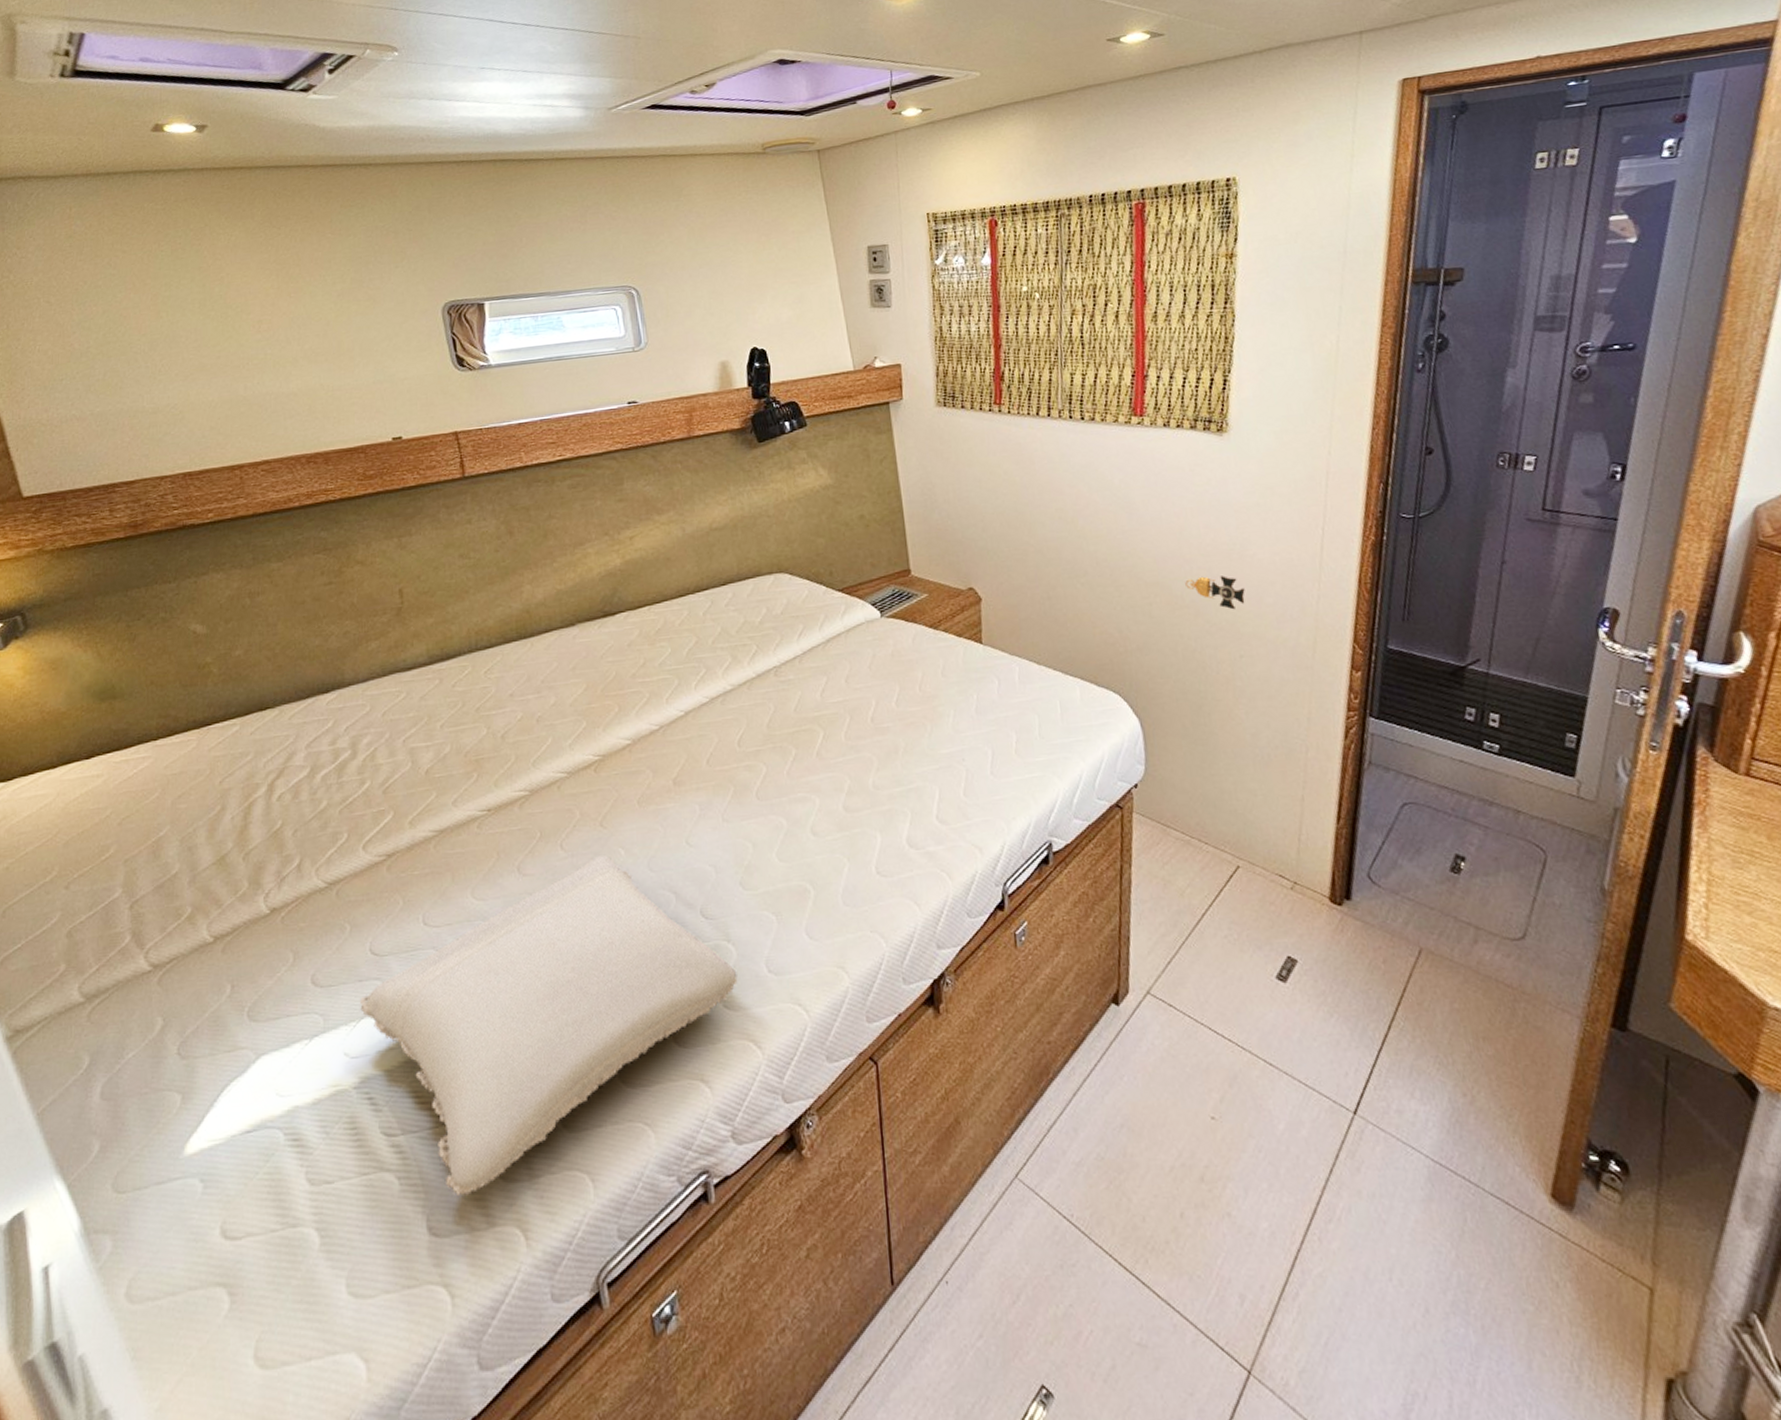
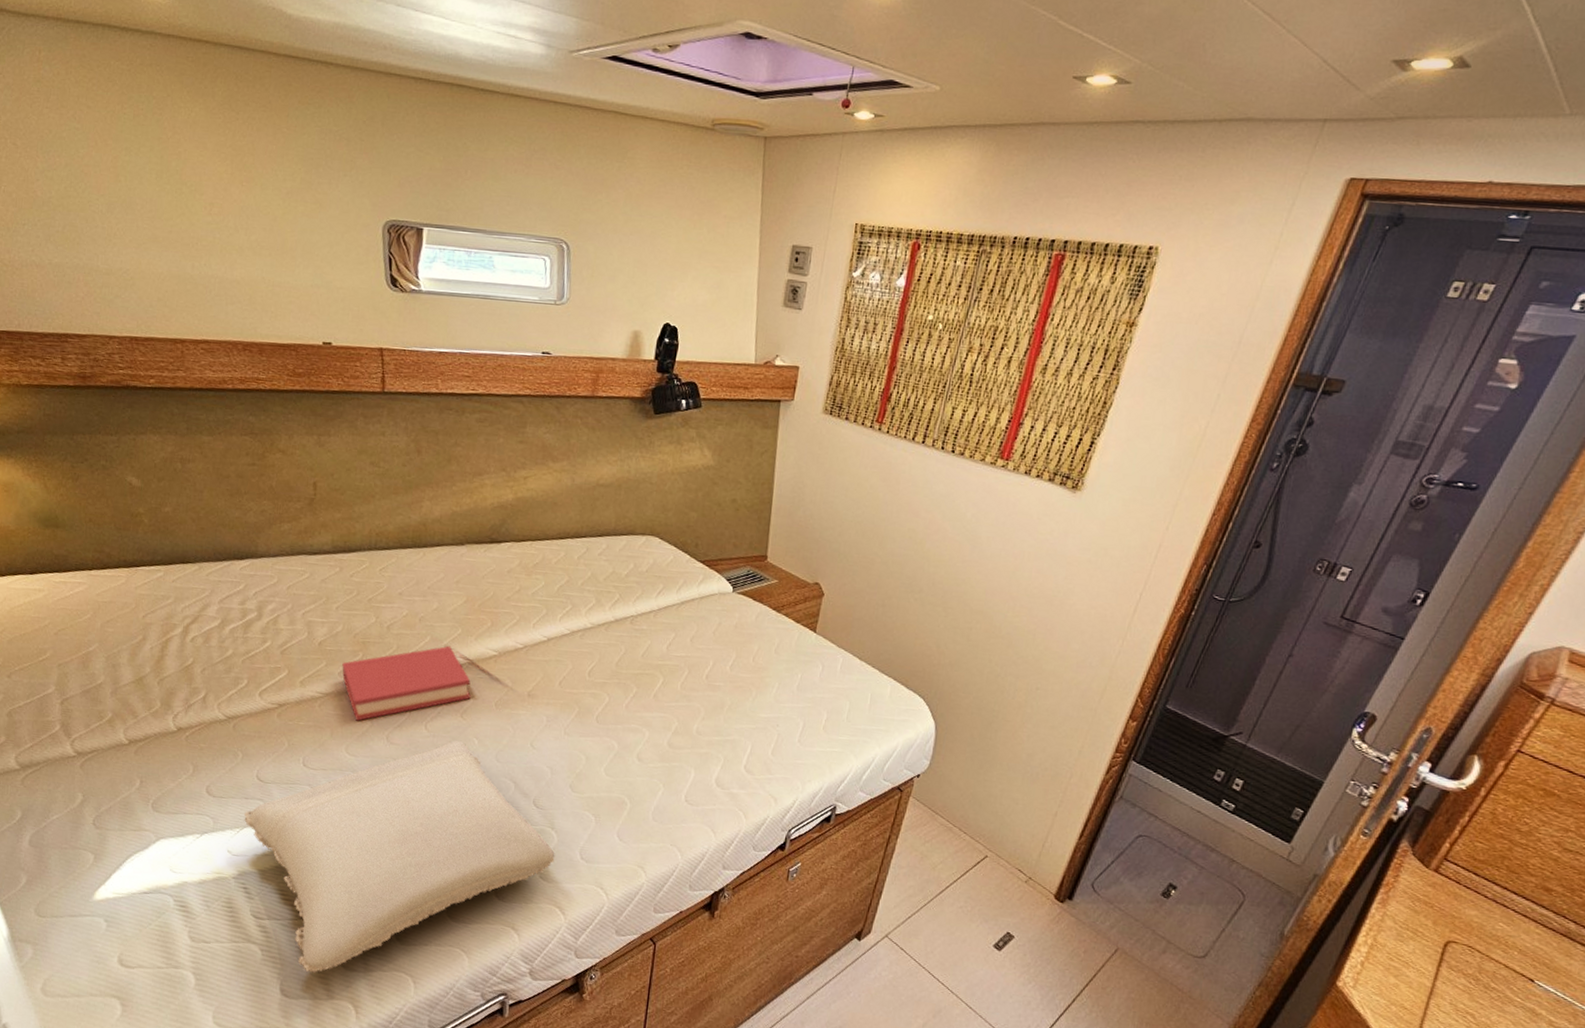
hardback book: none [455,744,608,856] -> present [342,645,471,721]
medal: present [1185,576,1245,610] -> none [1006,614,1057,648]

